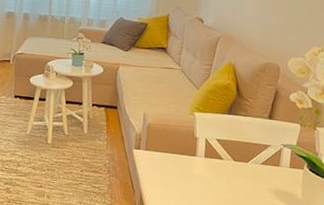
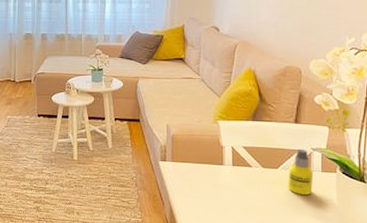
bottle: none [256,144,282,189] -> present [288,149,314,195]

